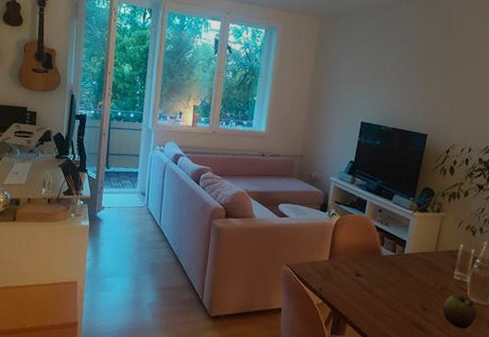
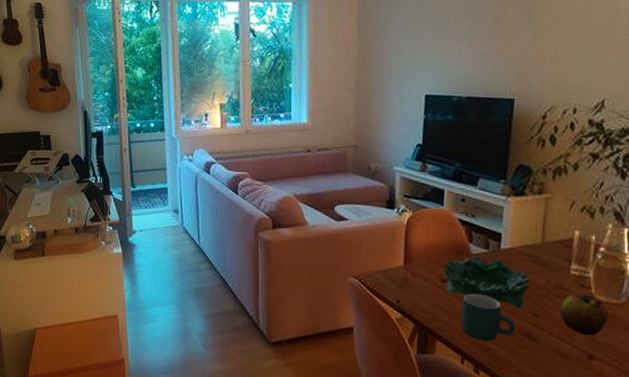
decorative bowl: none [359,256,424,304] -> present [444,255,531,309]
mug: none [367,287,409,328] -> present [461,293,515,341]

